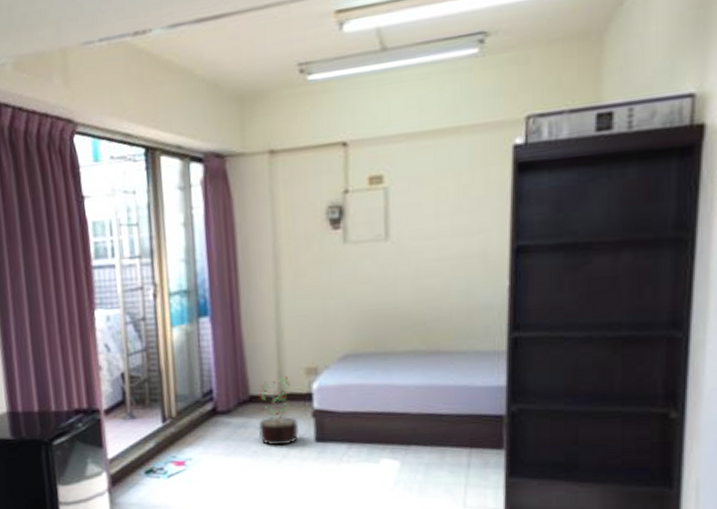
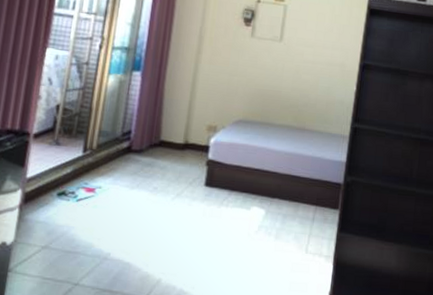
decorative plant: present [258,376,299,446] -> none [162,129,195,186]

